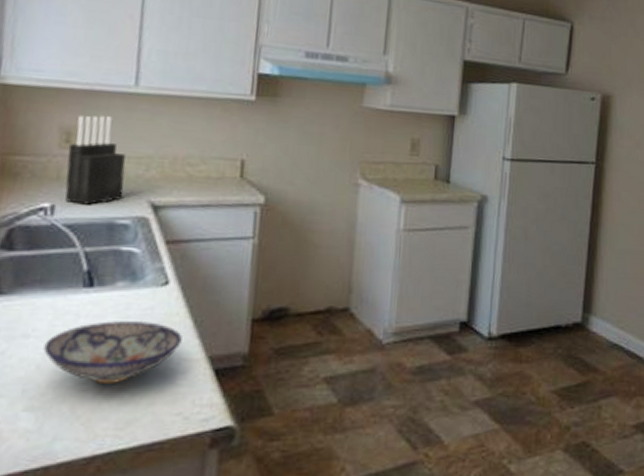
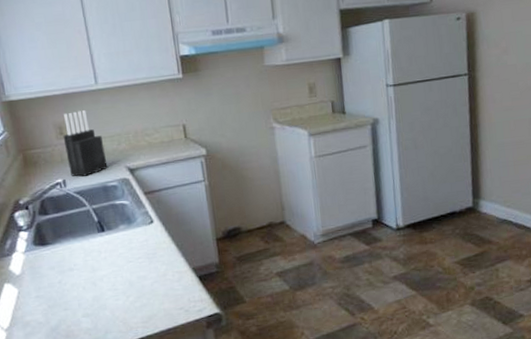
bowl: present [43,320,182,385] -> none [84,249,172,295]

